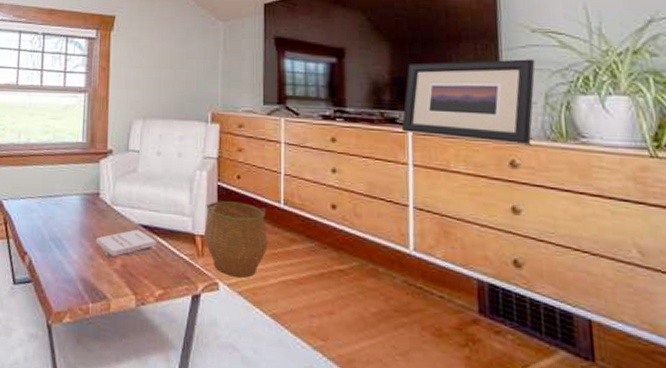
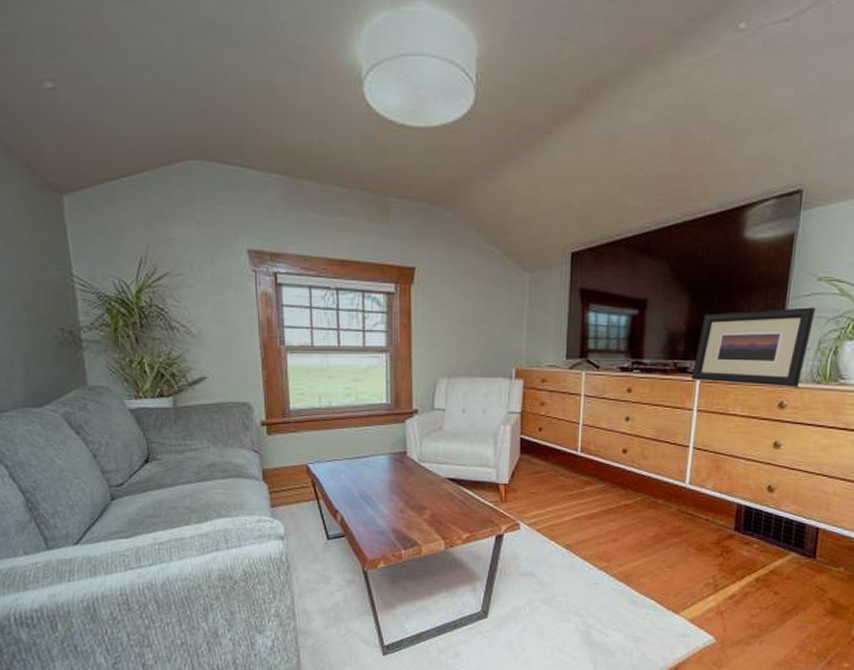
books: present [95,229,157,258] -> none [405,483,463,509]
basket: present [204,201,268,278] -> none [507,452,565,517]

